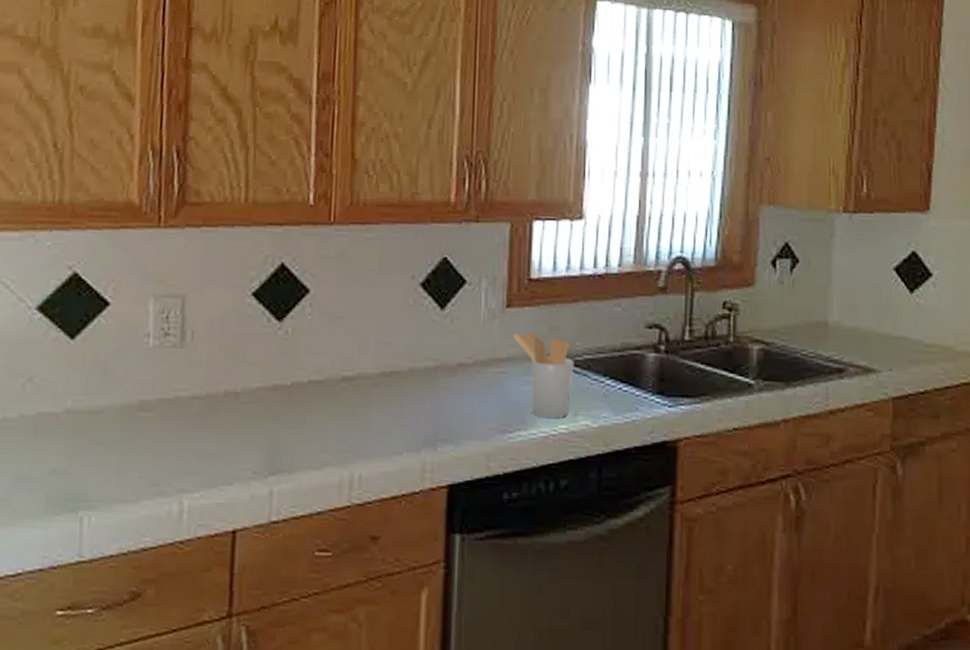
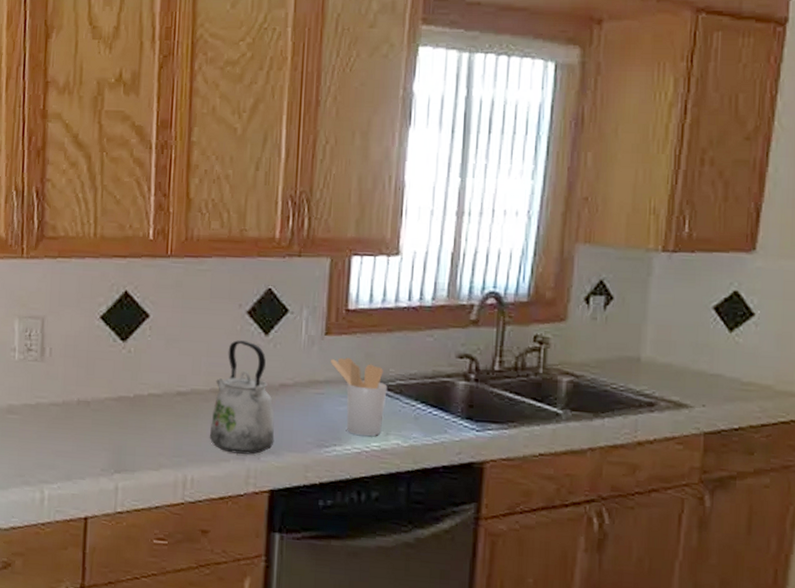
kettle: none [379,316,453,446] -> present [209,340,275,455]

